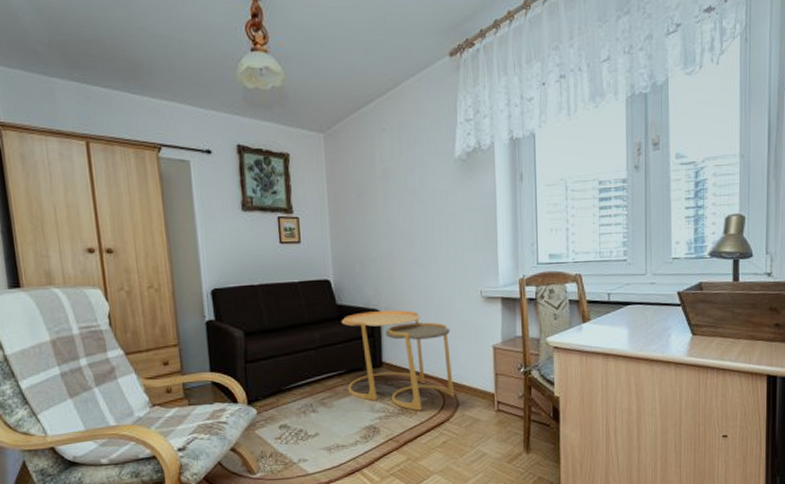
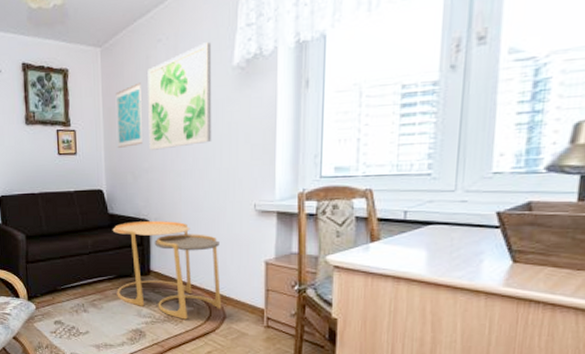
wall art: none [340,170,370,236] -> present [115,82,142,148]
wall art: none [373,134,439,239] -> present [148,42,212,150]

